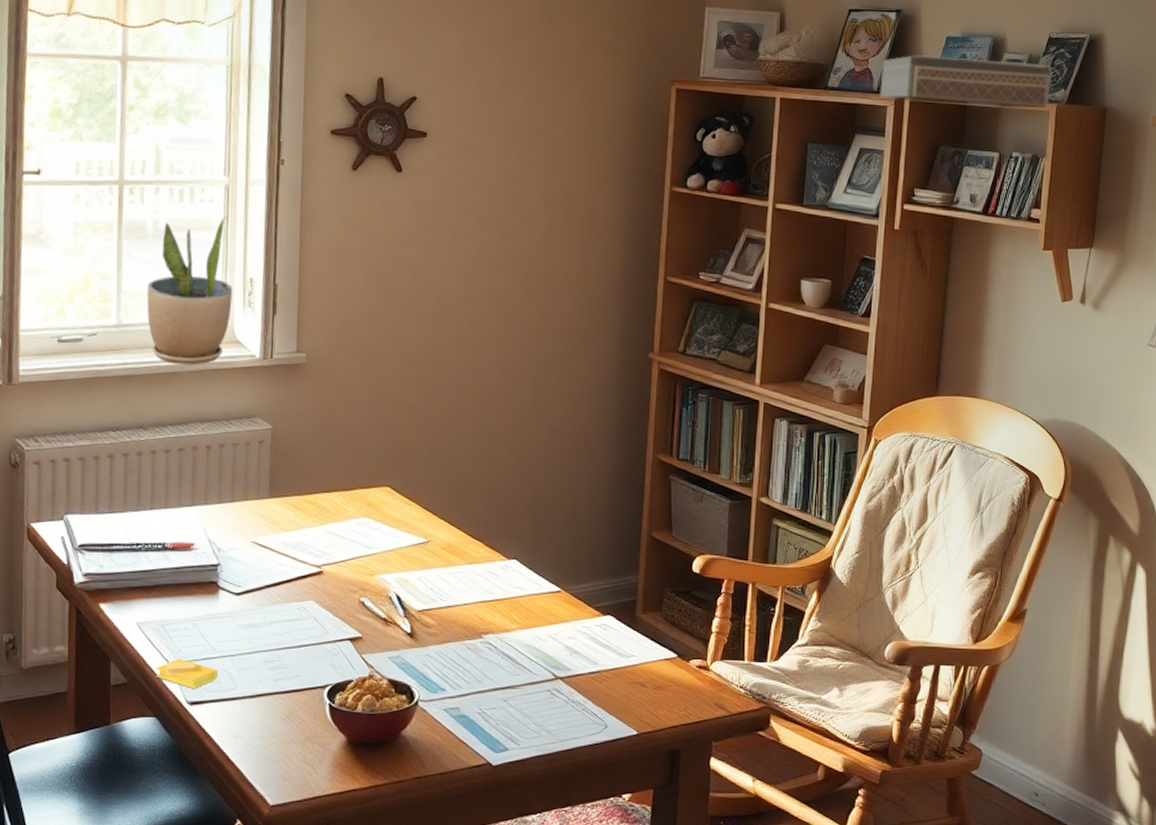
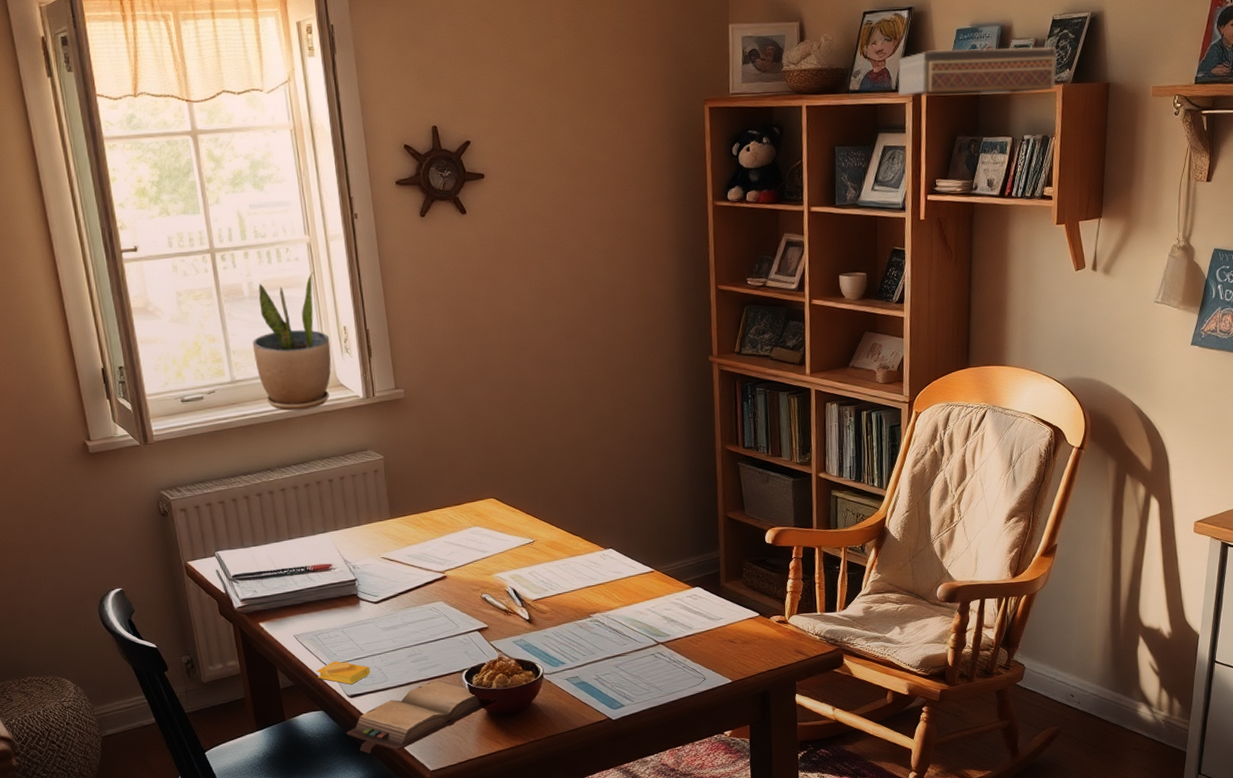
hardback book: none [177,694,360,777] -> present [345,679,497,753]

